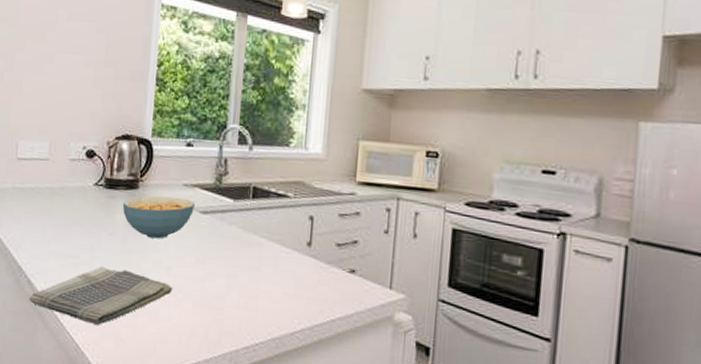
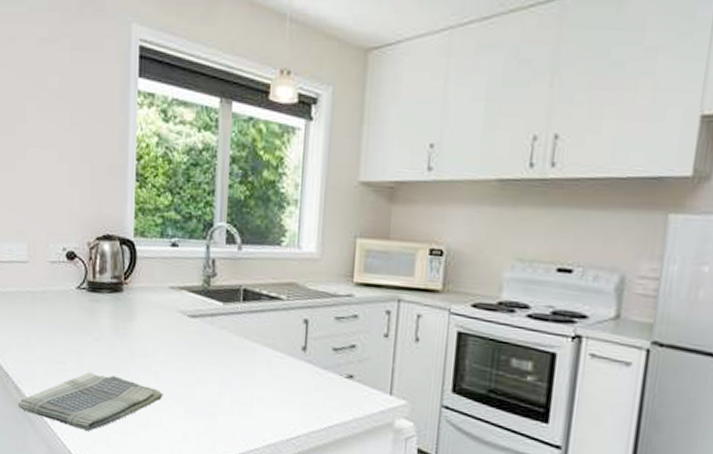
cereal bowl: present [122,196,196,239] -> none [107,299,184,344]

